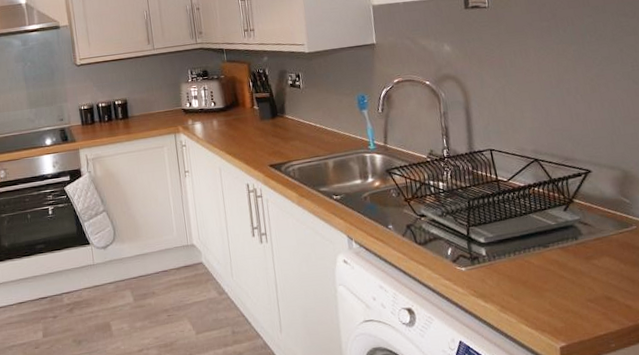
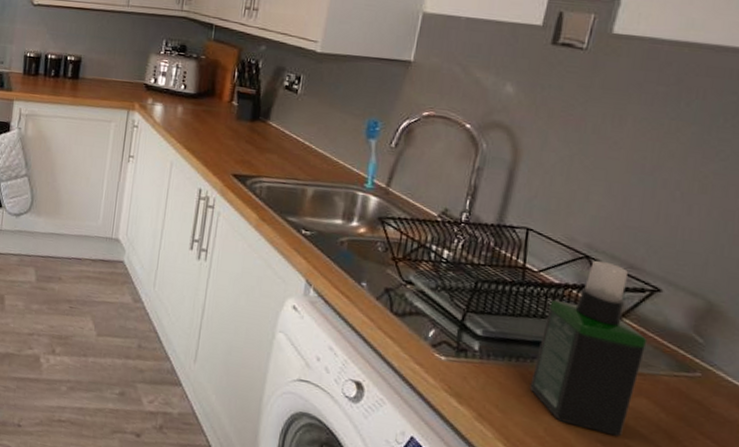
spray bottle: none [522,160,601,294] -> present [529,260,648,437]

